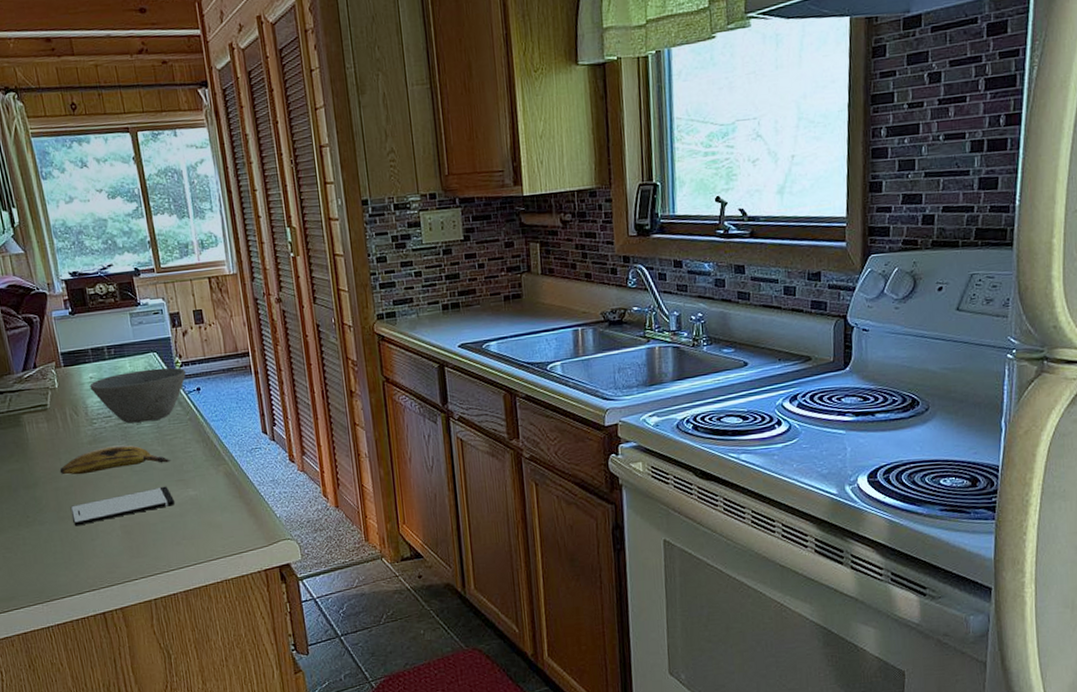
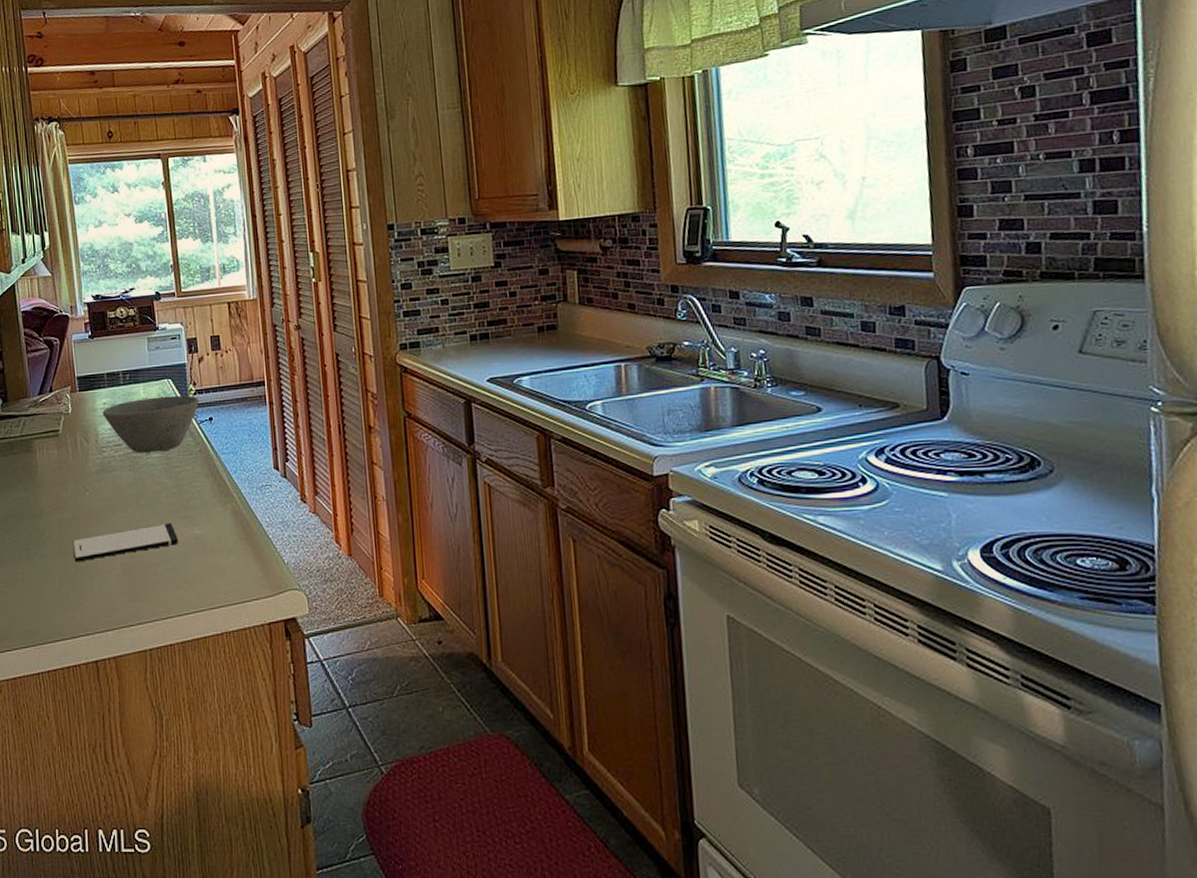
banana: present [59,444,171,475] -> none [65,476,178,507]

